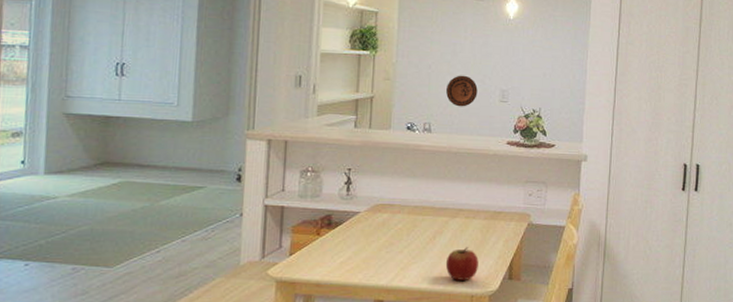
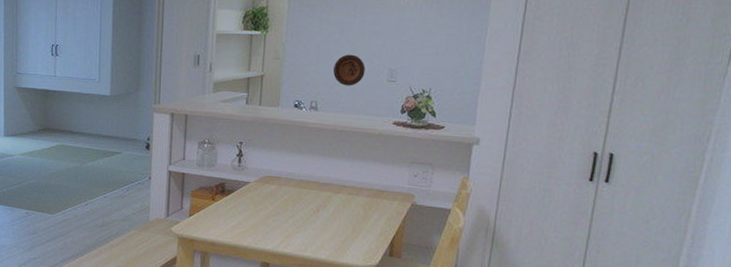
apple: present [445,247,479,280] -> none [327,222,360,253]

